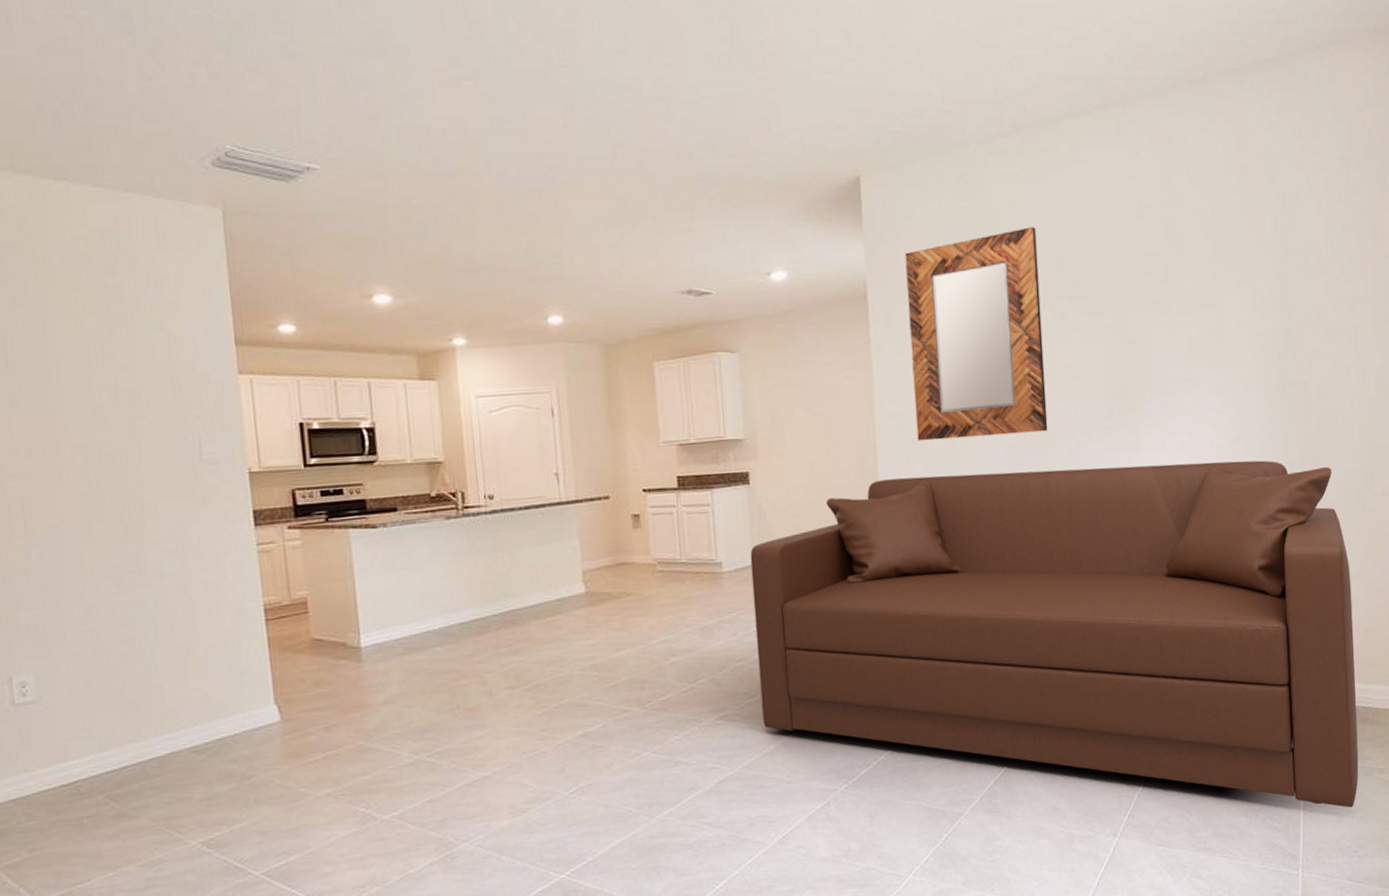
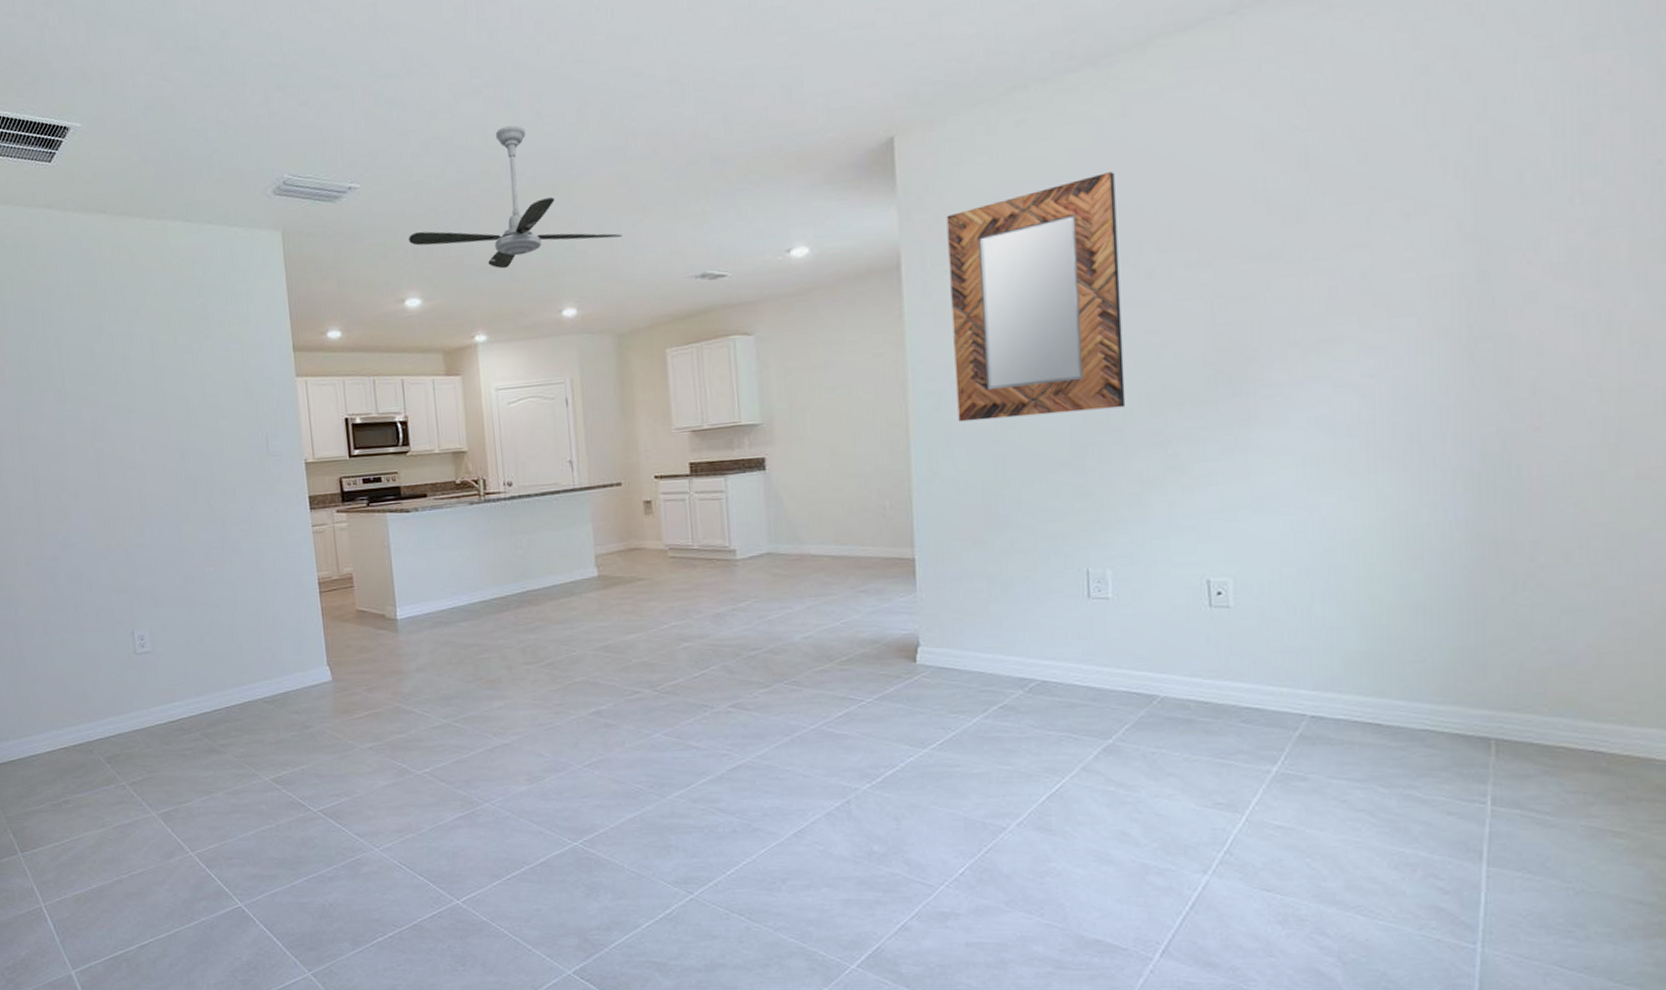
ceiling fan: none [378,123,610,270] -> present [409,125,623,269]
sofa: present [750,460,1359,808] -> none [765,436,1580,876]

